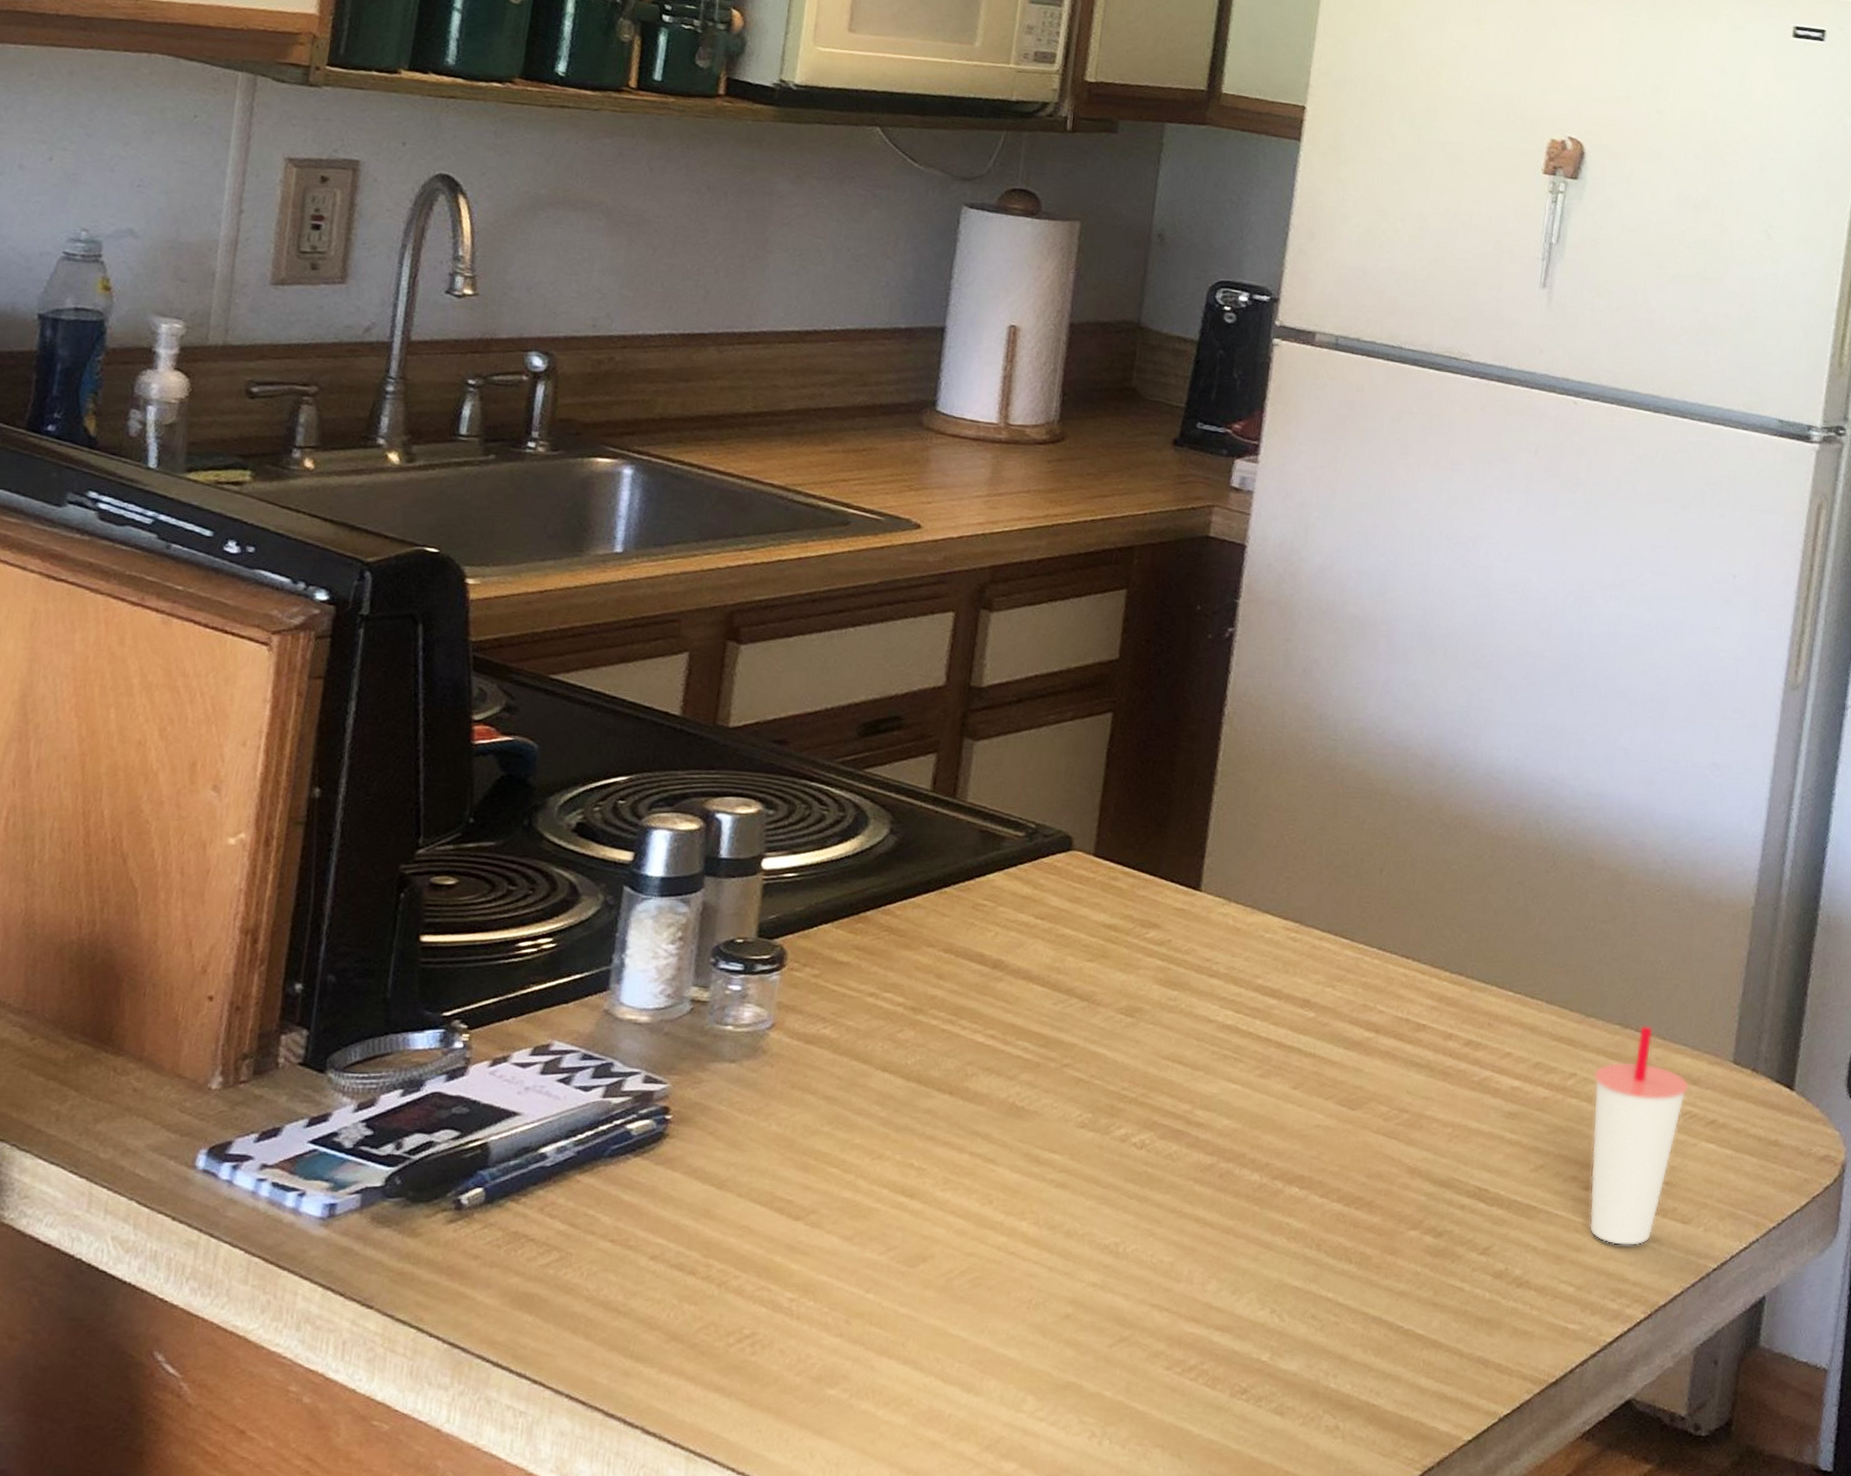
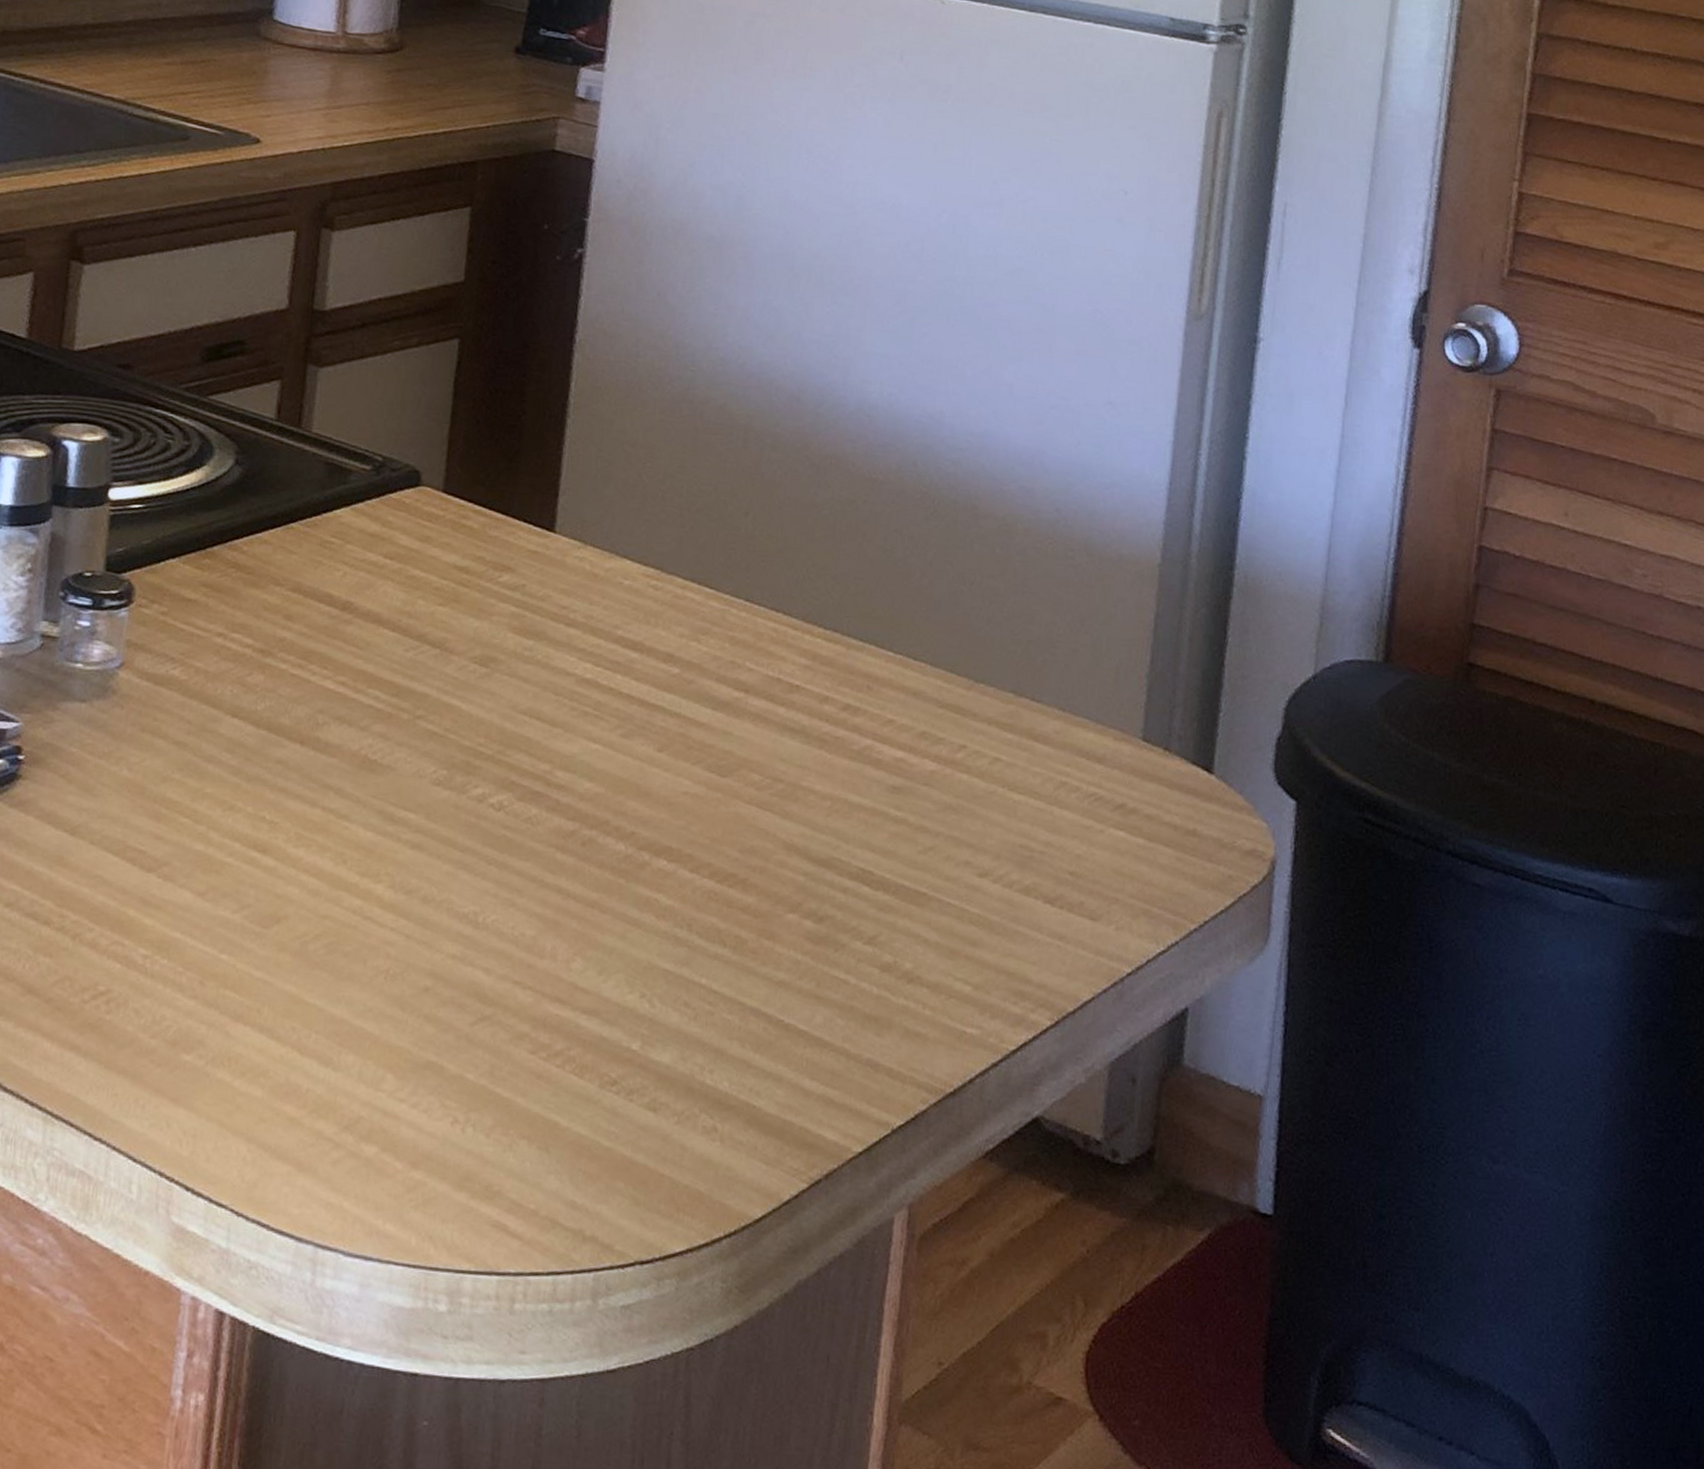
cup: present [1589,1025,1689,1247] -> none [985,693,1094,944]

